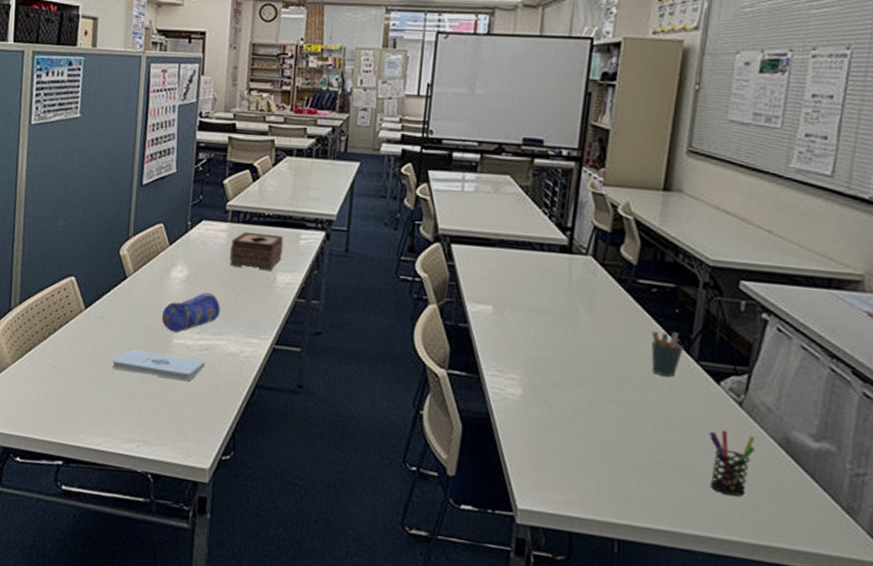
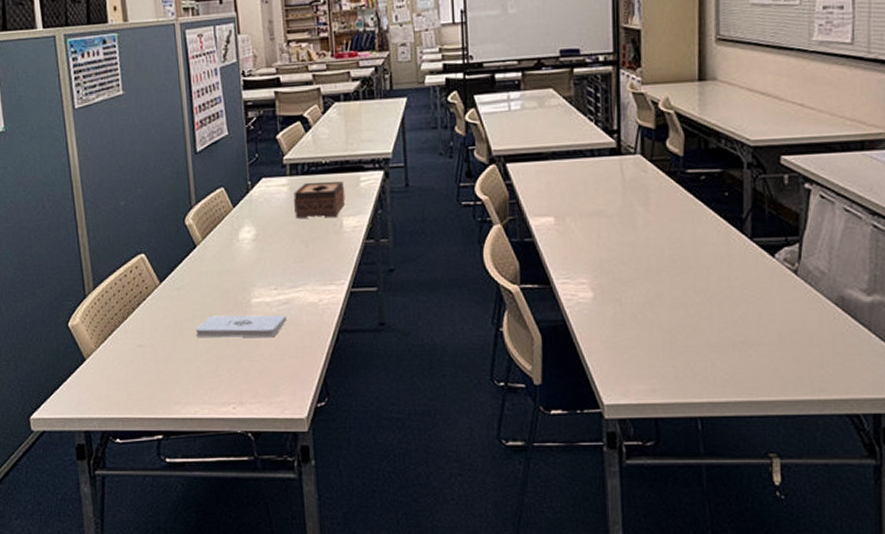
pencil case: present [161,292,221,333] -> none [236,247,294,292]
pen holder: present [651,330,683,377] -> none [705,214,737,257]
pen holder: present [708,430,756,496] -> none [770,299,814,358]

